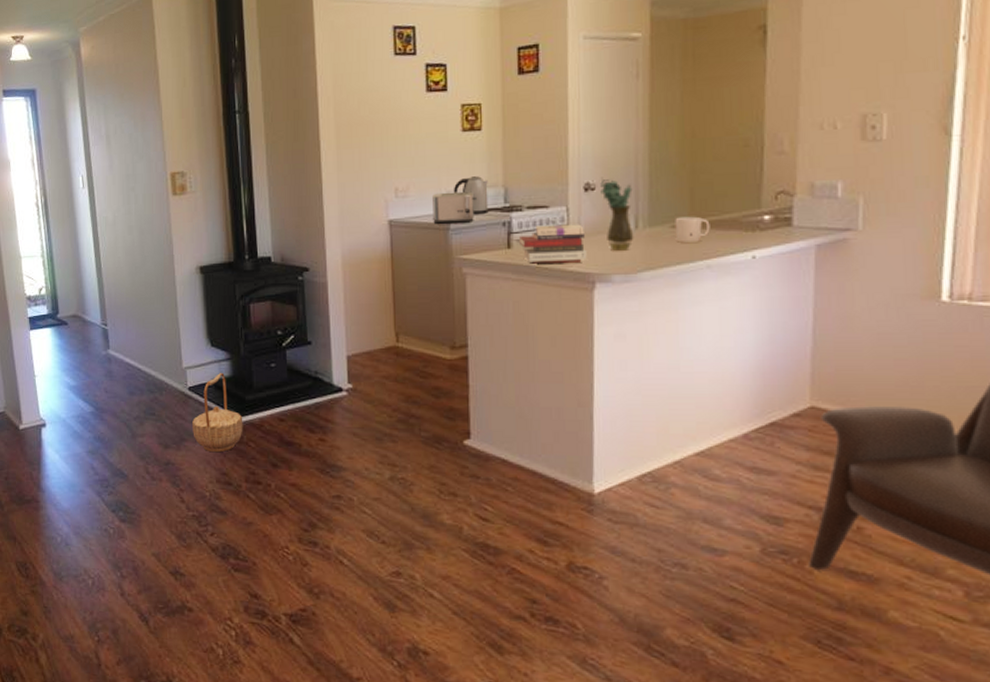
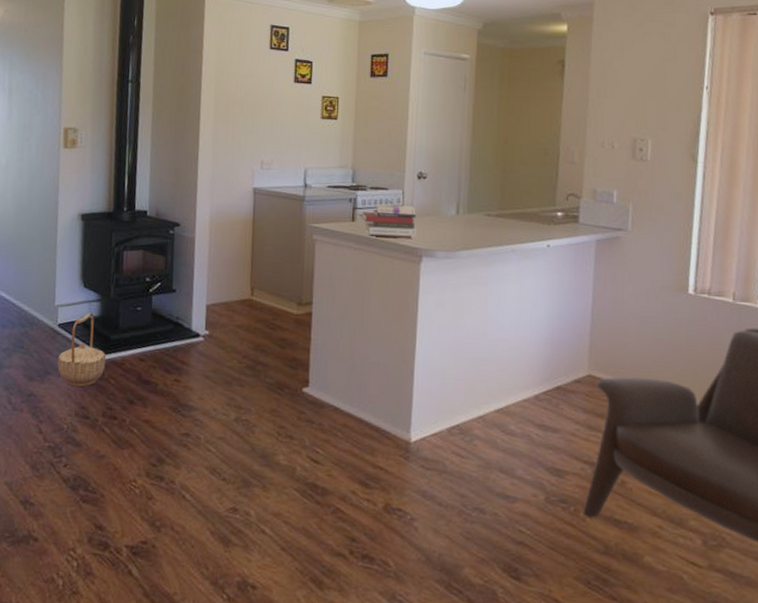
toaster: present [431,191,478,224] -> none [290,168,330,196]
kettle: present [453,176,489,215] -> none [310,157,340,191]
vase: present [600,177,634,252] -> none [431,168,456,233]
mug: present [675,216,710,244] -> none [488,207,516,231]

